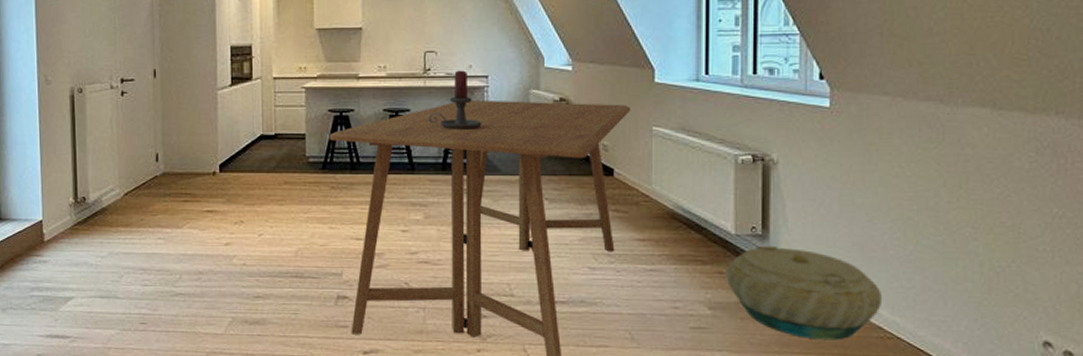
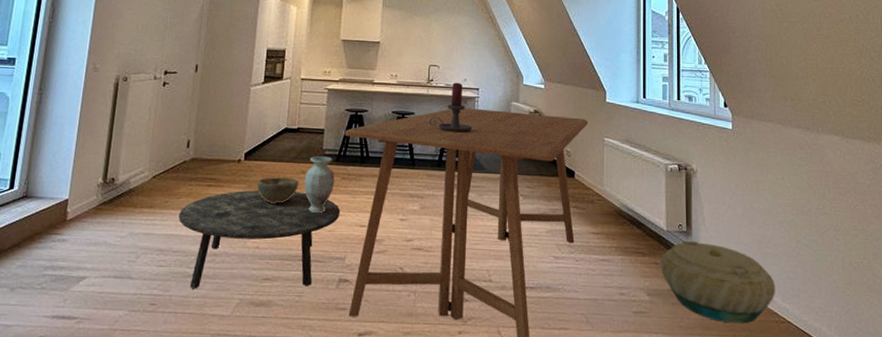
coffee table: none [157,204,332,308] -> present [178,190,341,289]
decorative bowl: none [236,189,283,218] -> present [256,177,299,204]
vase: none [288,163,323,227] -> present [304,156,335,214]

